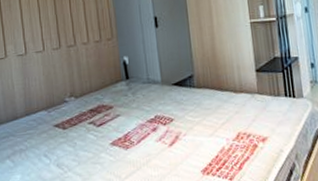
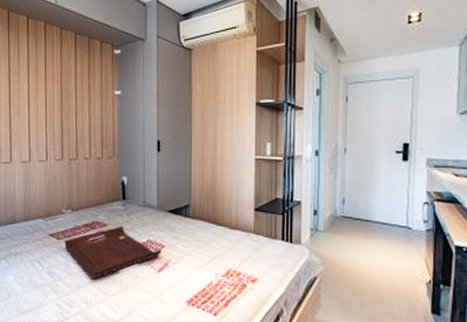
serving tray: none [71,105,171,165] -> present [64,226,161,280]

